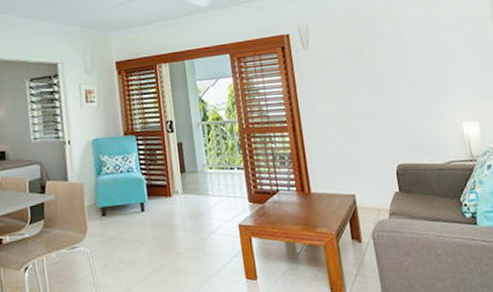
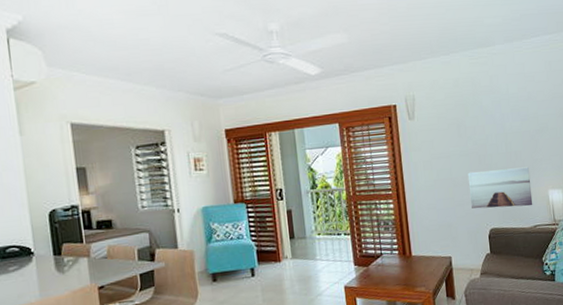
wall art: none [369,97,445,143] -> present [467,167,533,209]

